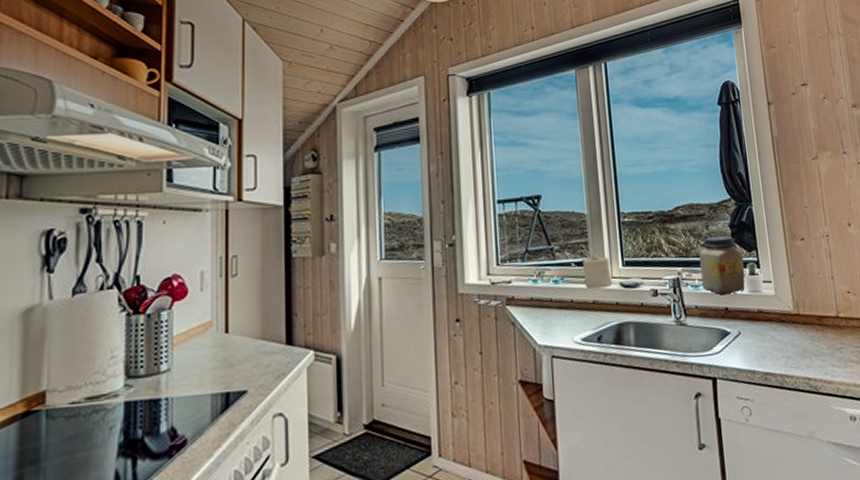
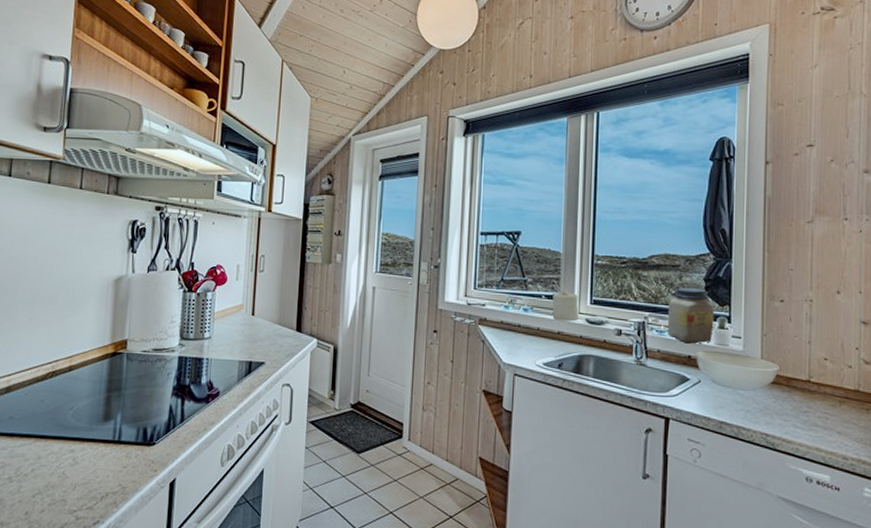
bowl: none [731,298,810,337] -> present [694,350,779,391]

